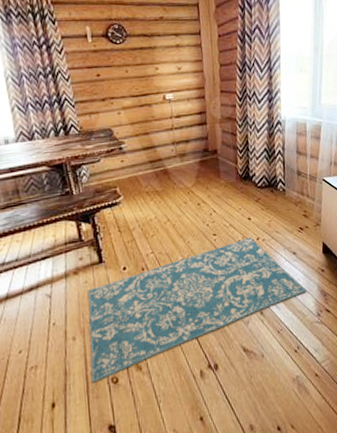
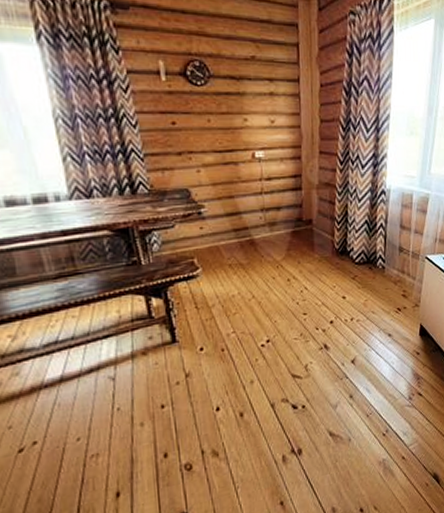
rug: present [88,237,307,383] -> none [159,317,400,471]

